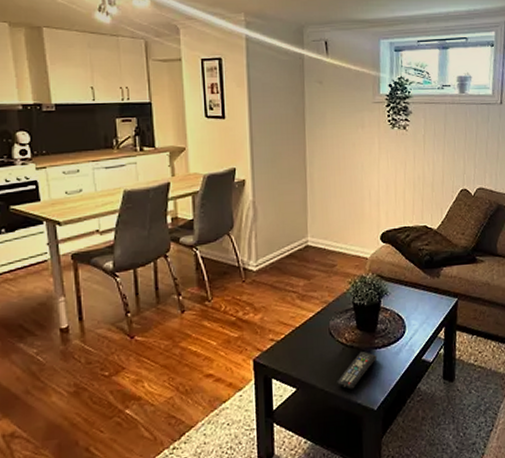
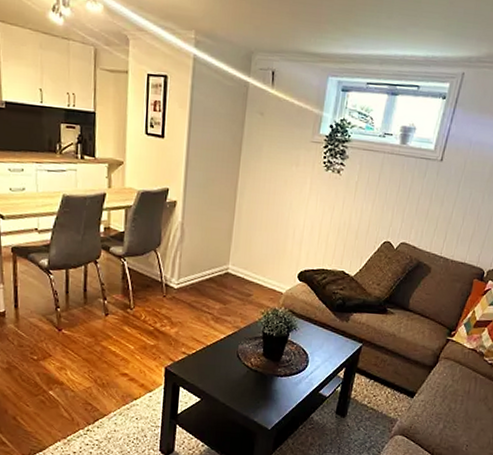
remote control: present [337,352,378,389] -> none [238,377,278,408]

